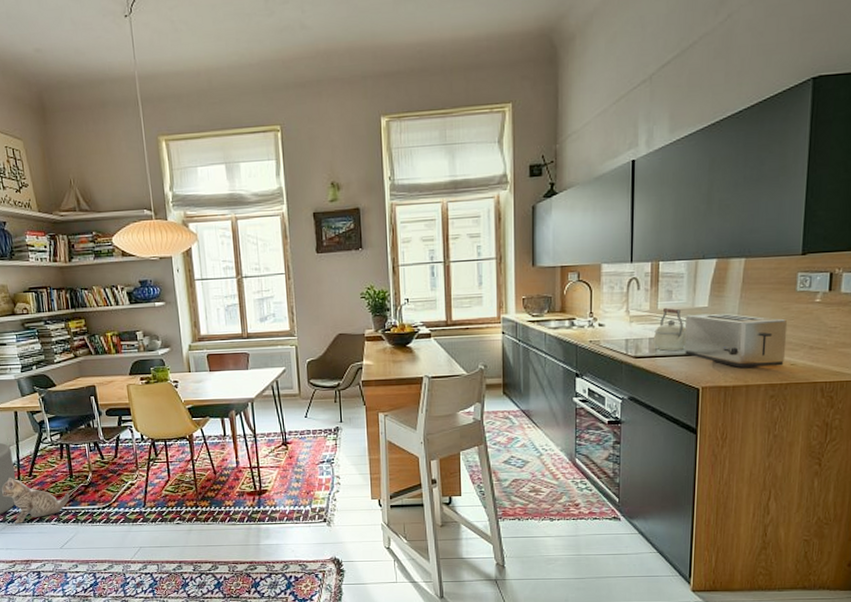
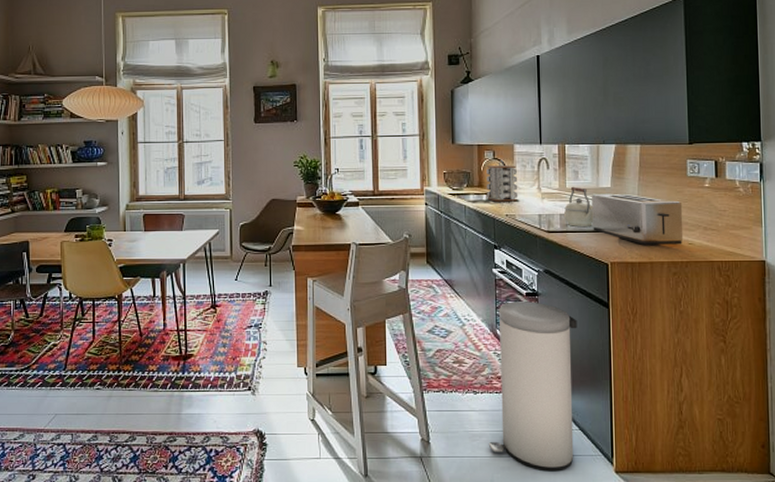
pedal bin: none [563,429,662,591] -> present [488,301,577,472]
spice rack: none [569,281,604,328] -> present [486,159,518,202]

